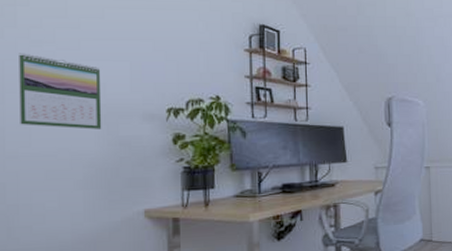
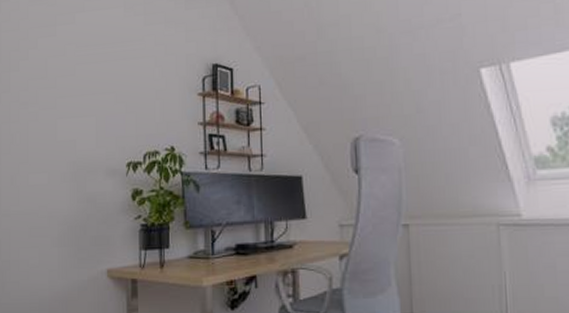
calendar: present [19,53,102,129] -> none [11,115,73,187]

